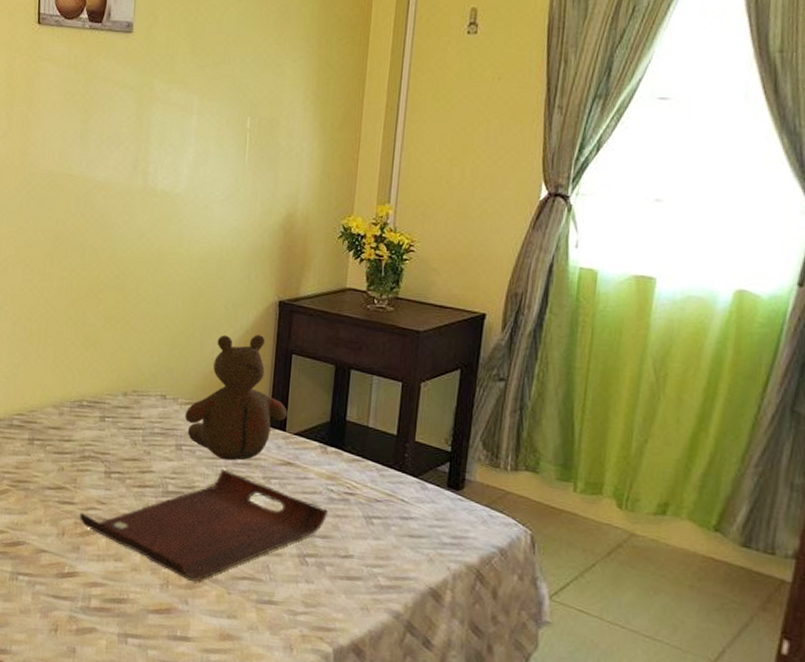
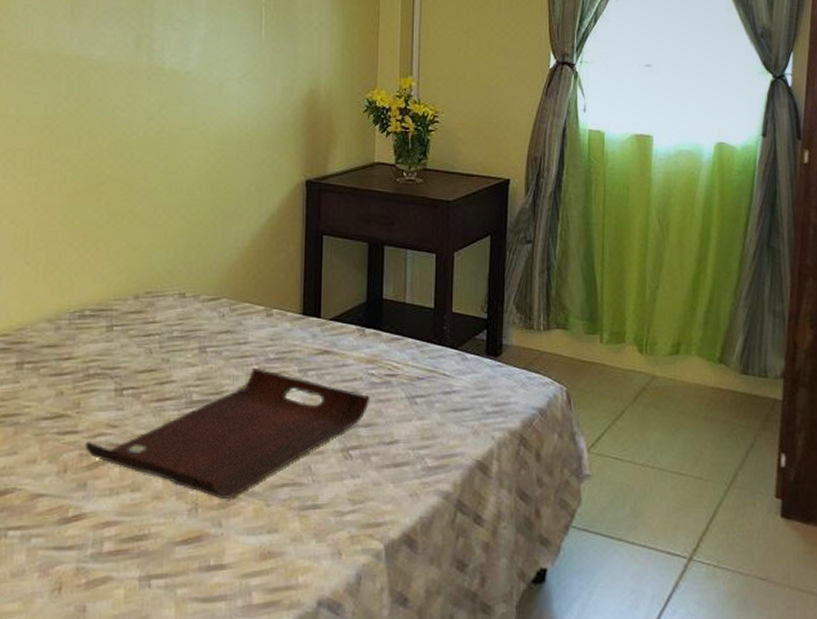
teddy bear: present [184,335,288,461] -> none [208,218,321,357]

